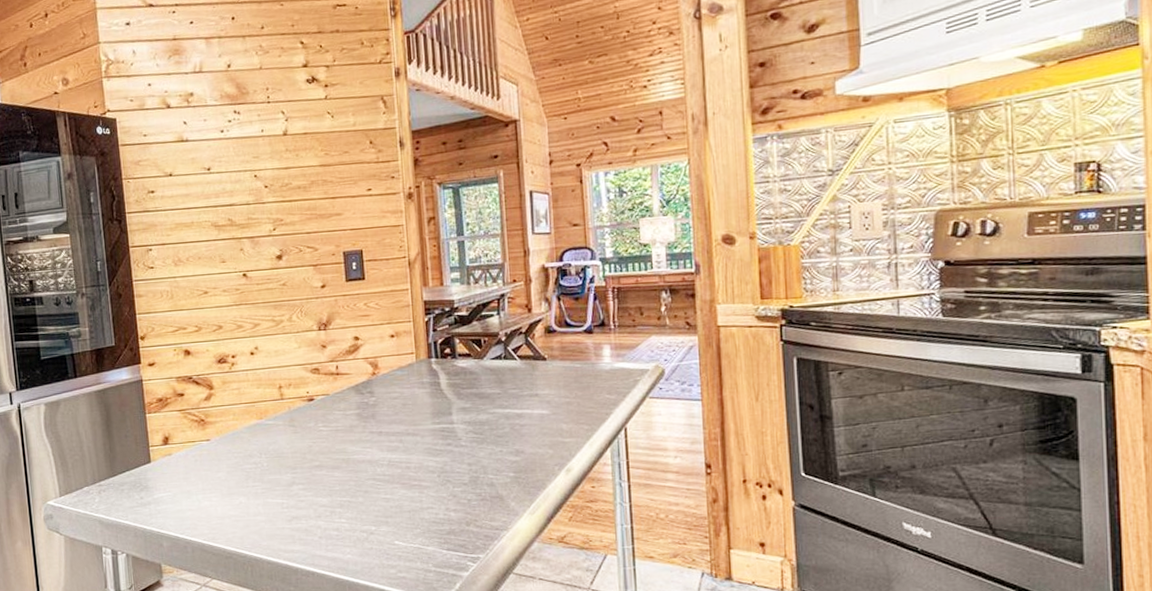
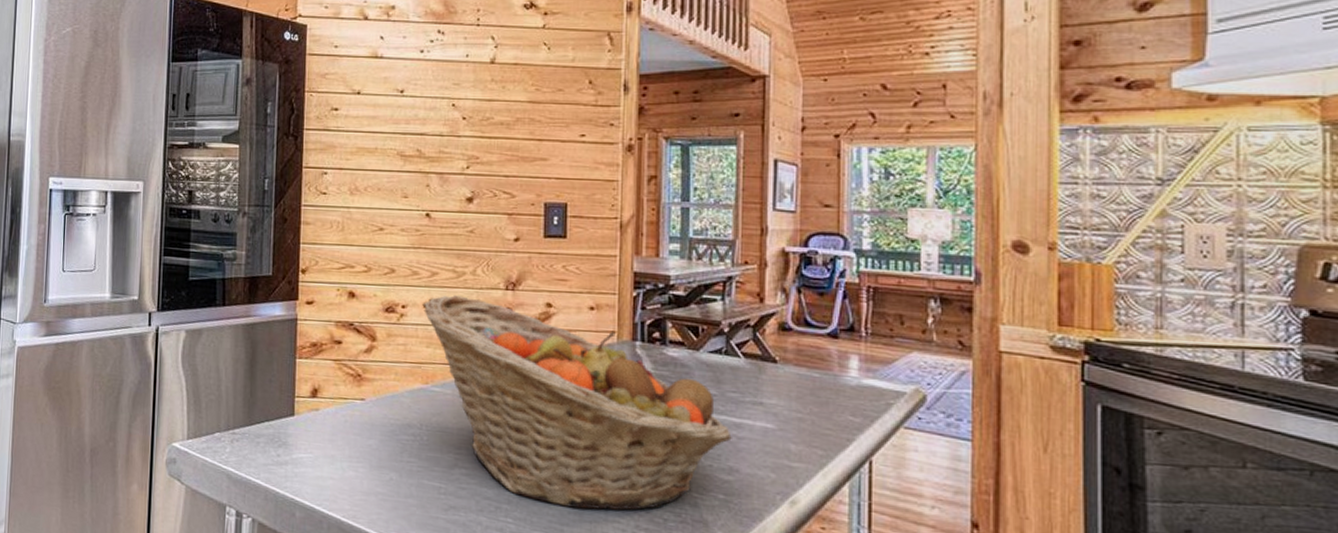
fruit basket: none [249,340,516,503] -> present [422,295,732,511]

